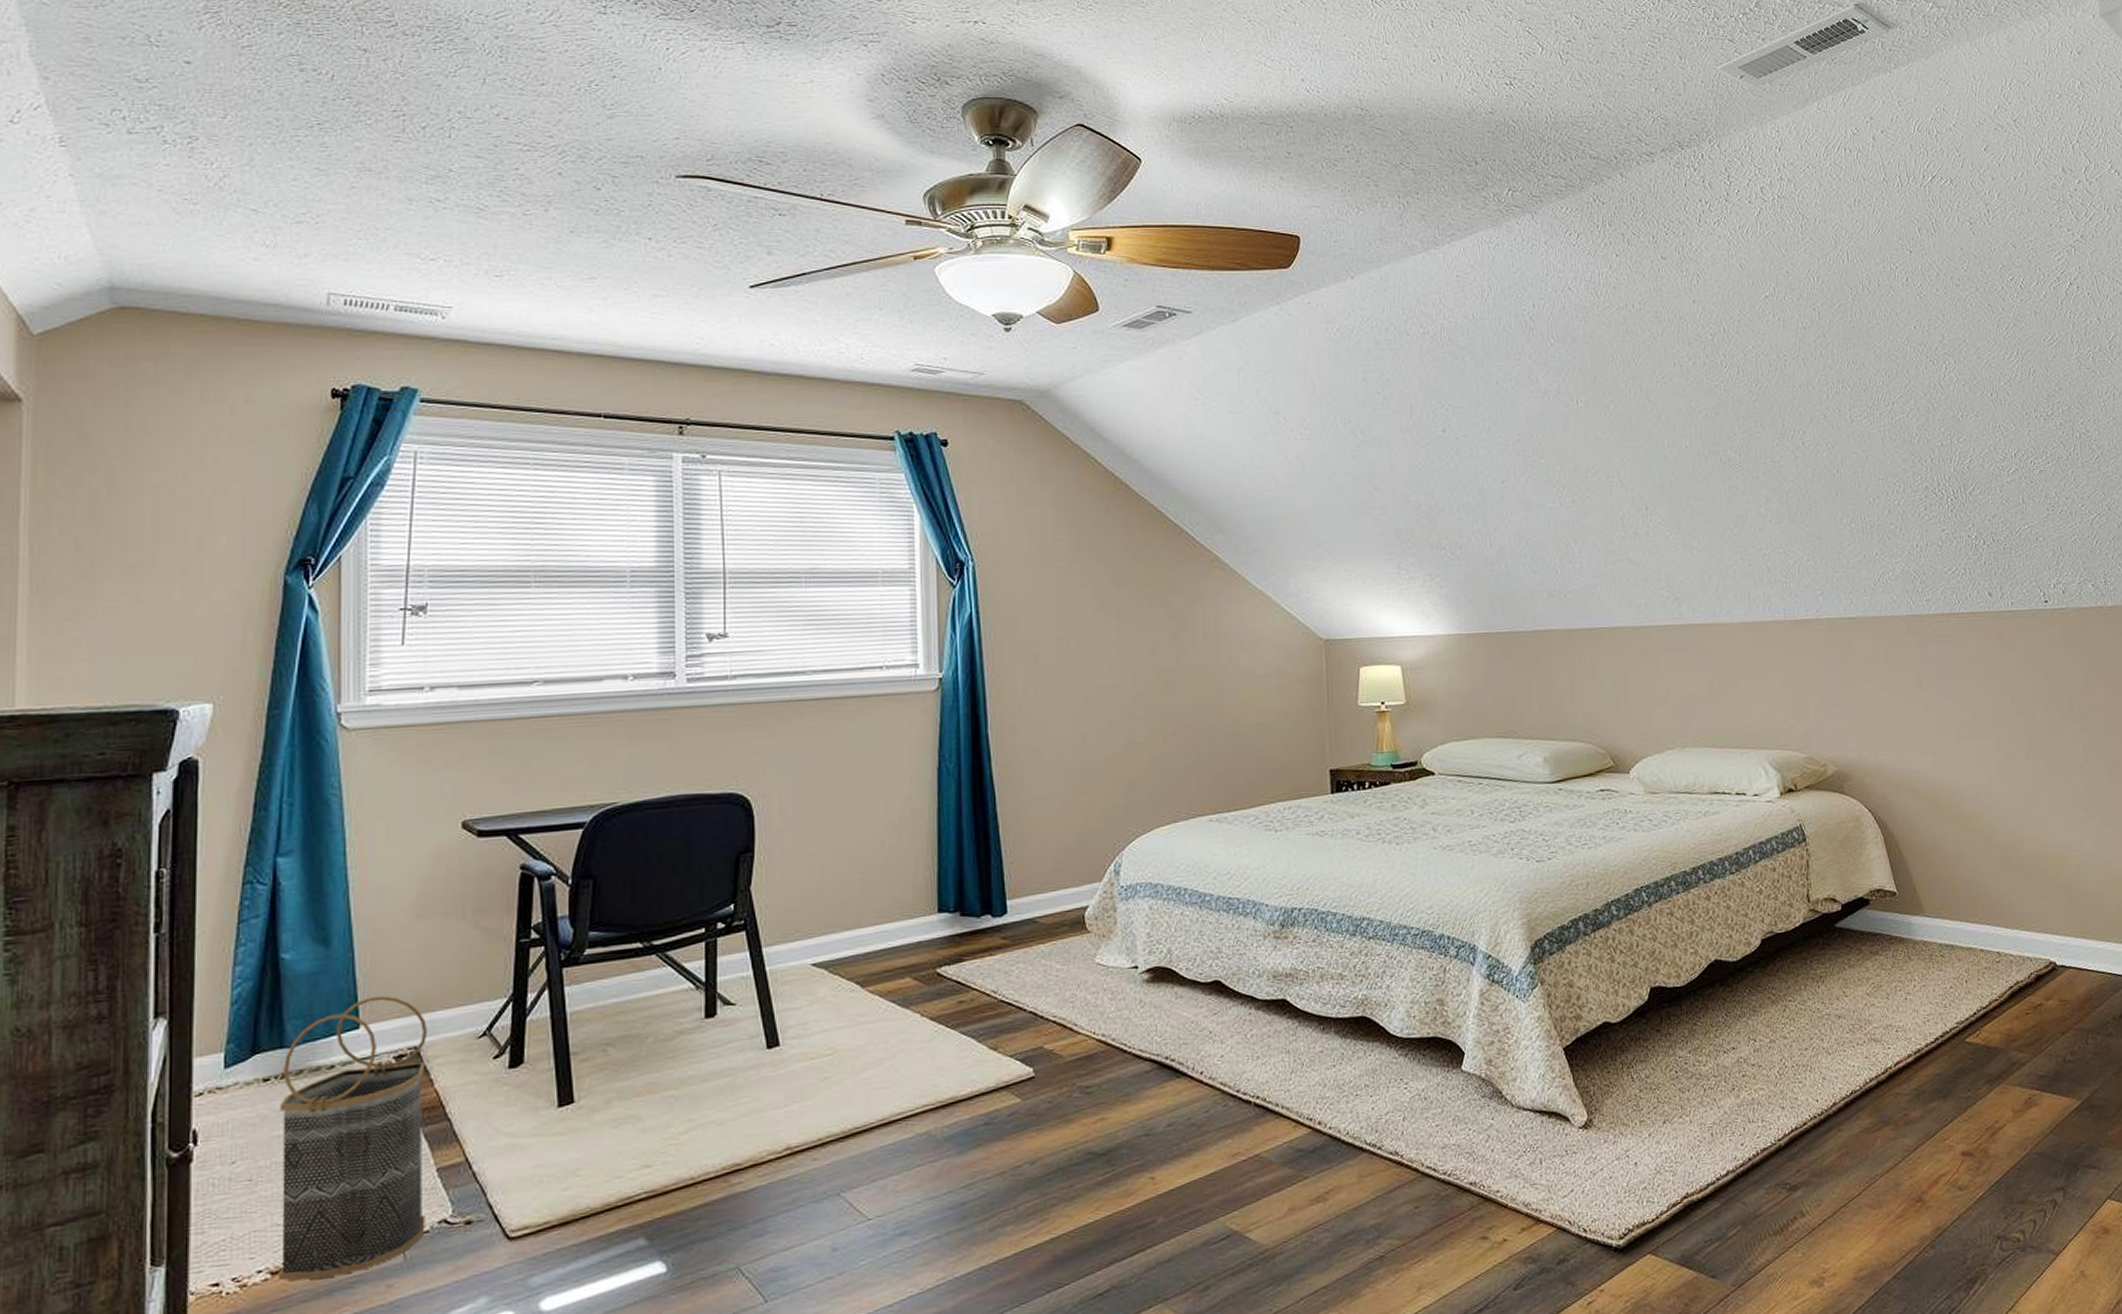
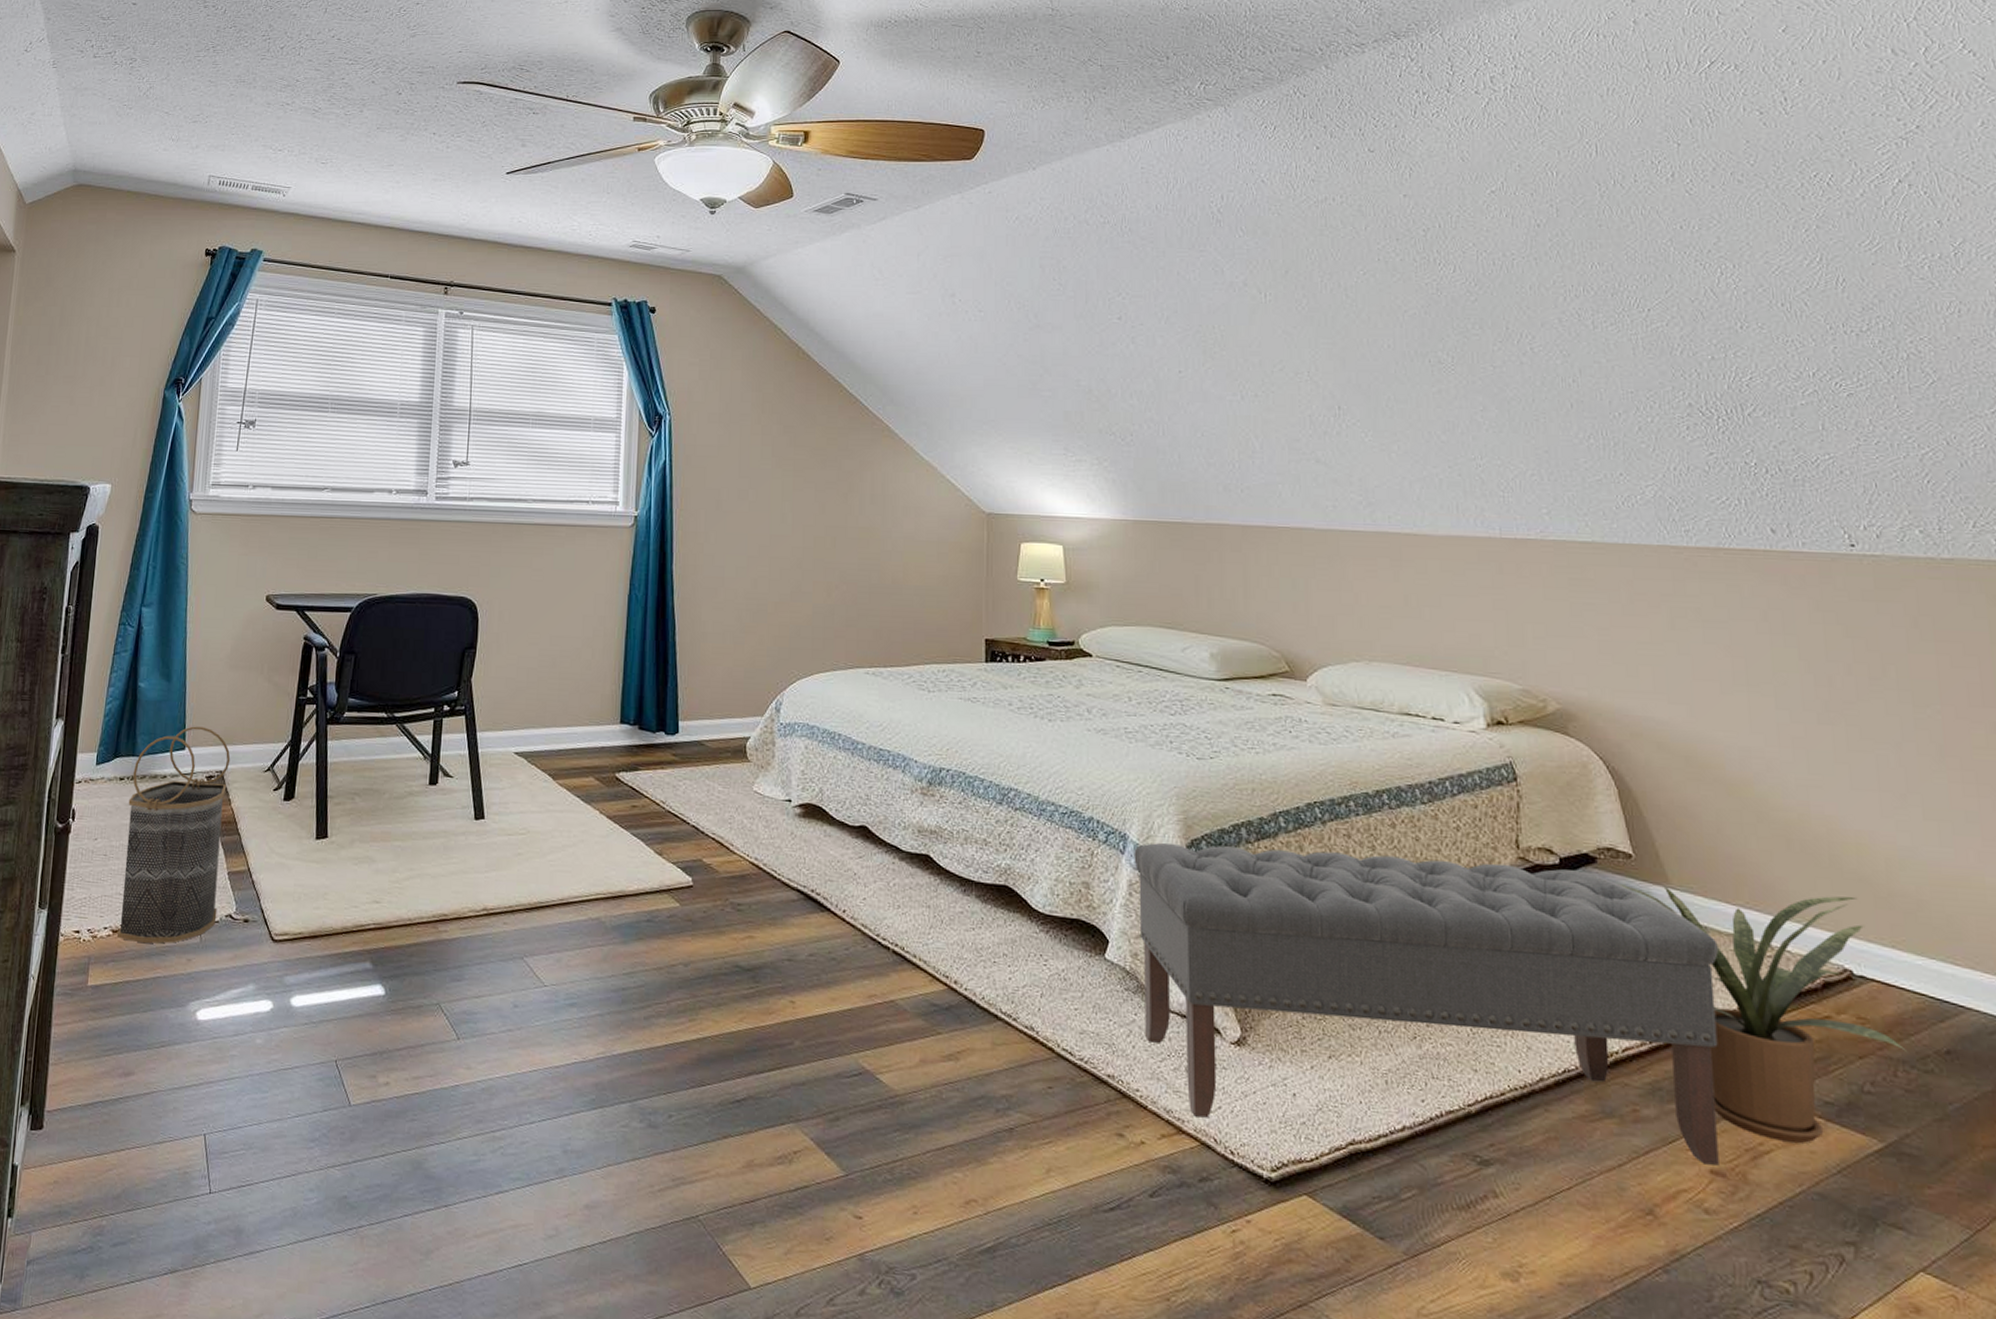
bench: none [1483,913,1968,1205] -> present [1134,842,1719,1166]
house plant: none [1888,901,2094,1116] -> present [1621,884,1906,1143]

